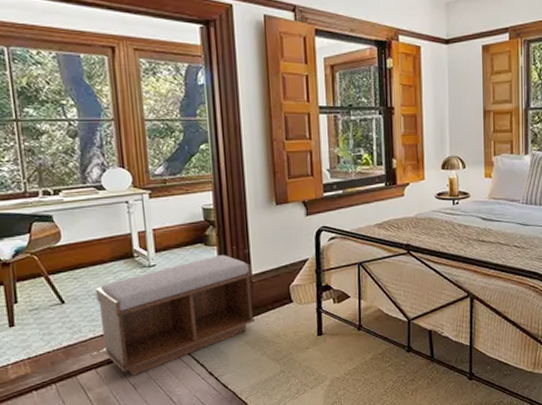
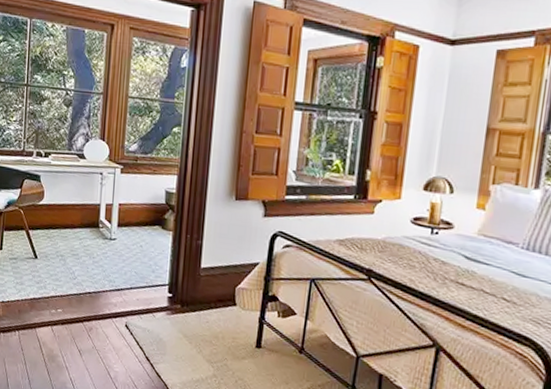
bench: present [95,255,256,376] -> none [60,241,201,342]

